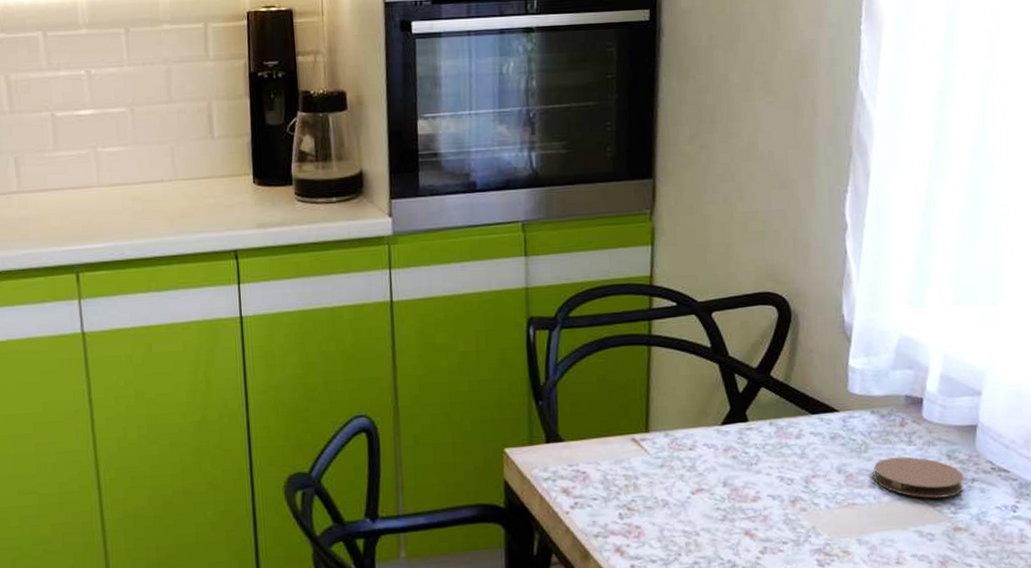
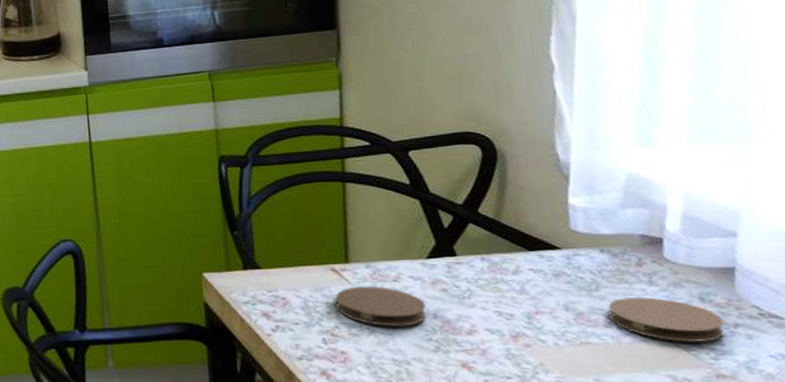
coaster: none [634,456,718,498] -> present [336,286,427,327]

